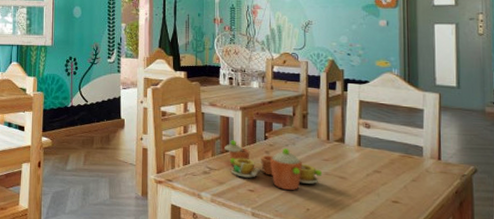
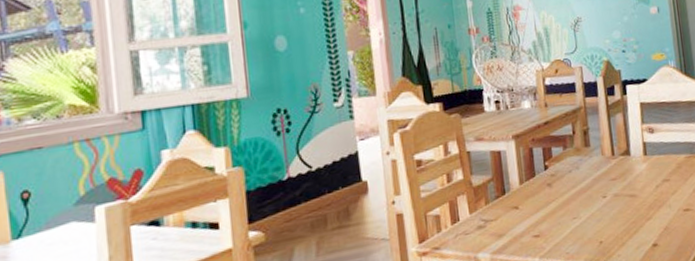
toy tea set: present [224,140,323,190] -> none [499,175,612,226]

